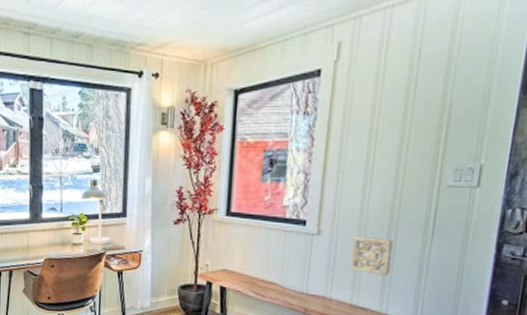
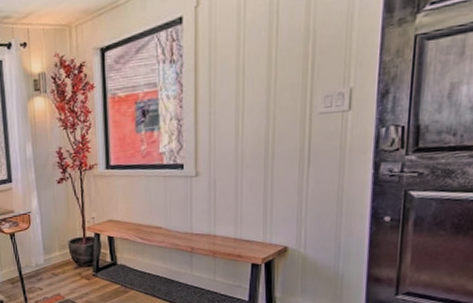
wall ornament: present [350,235,393,276] -> none [231,172,271,208]

